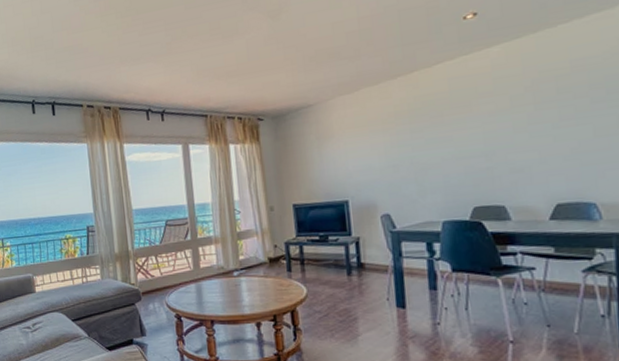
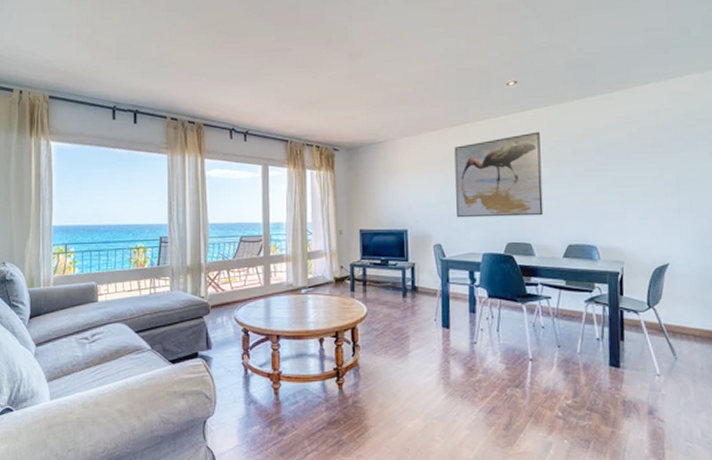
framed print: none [400,70,520,183] -> present [454,131,544,218]

